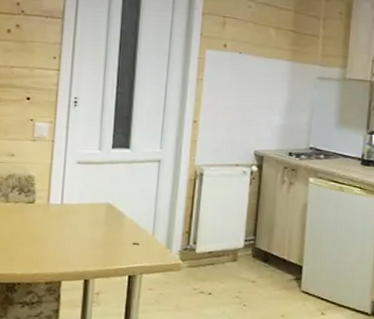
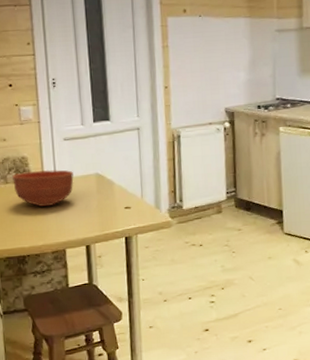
bowl: none [14,192,82,233] -> present [12,169,74,207]

